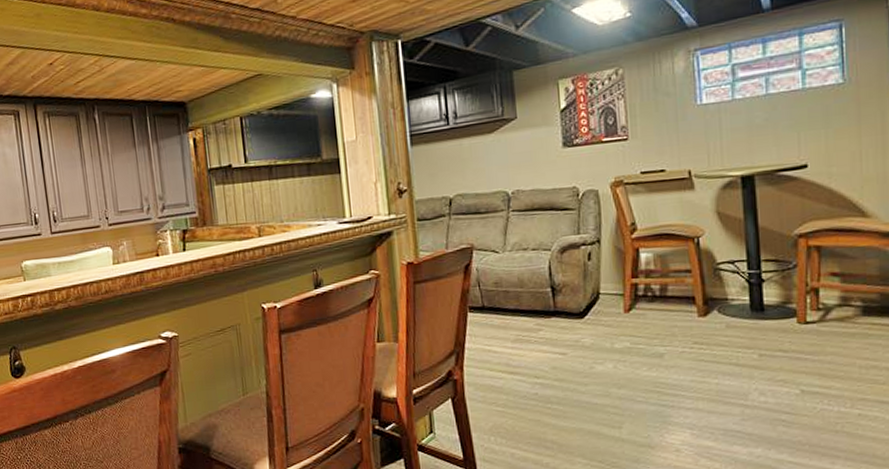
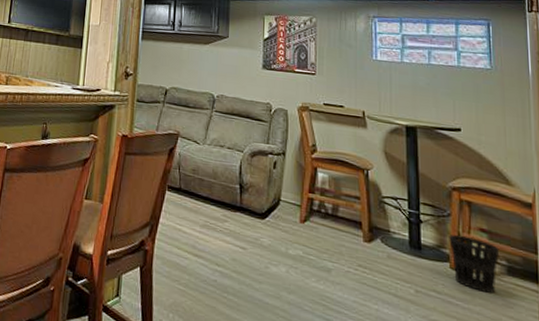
wastebasket: none [795,285,854,340] -> present [449,234,500,294]

